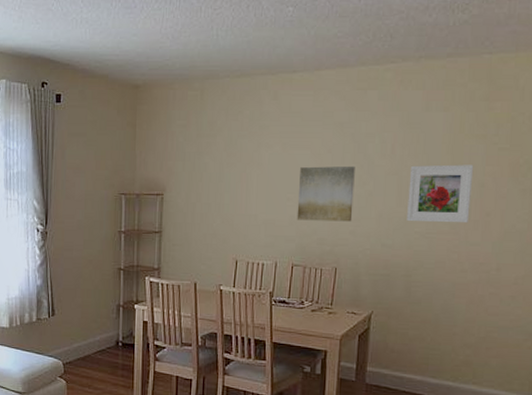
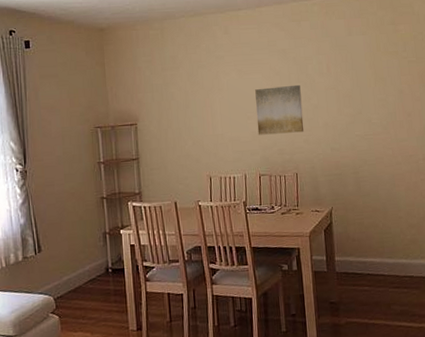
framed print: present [407,164,474,223] -> none [344,76,396,127]

